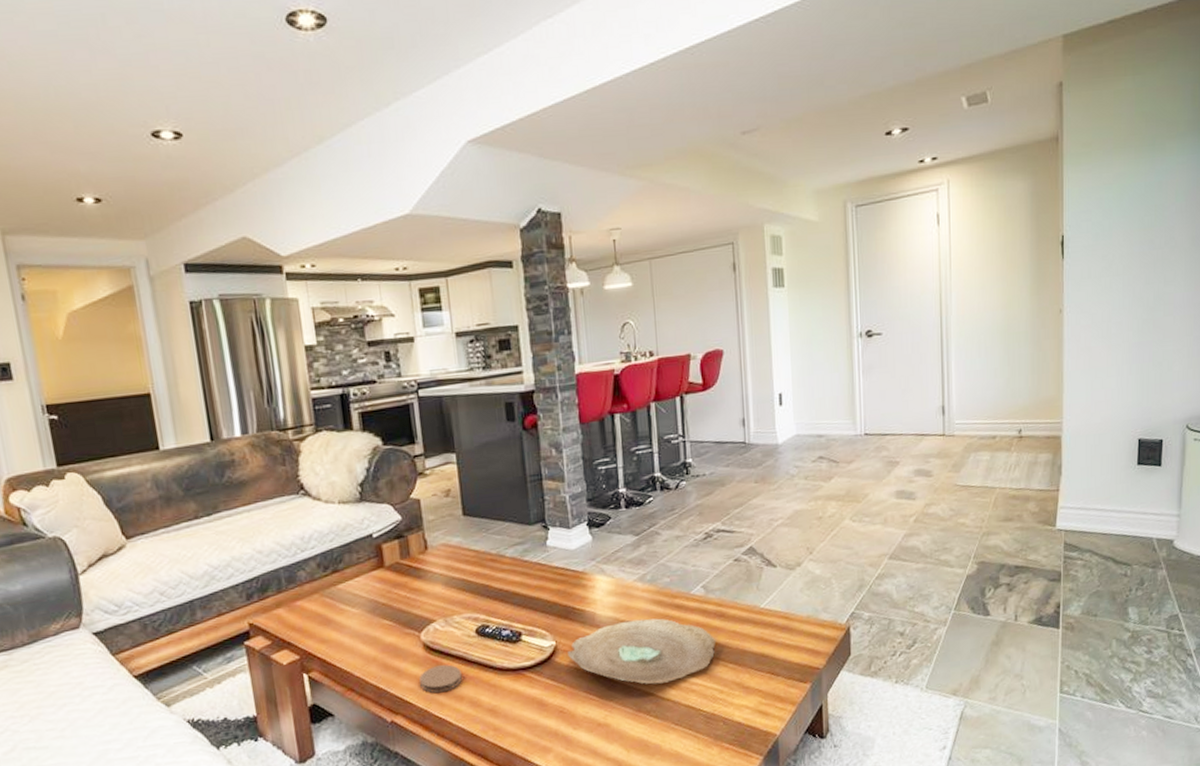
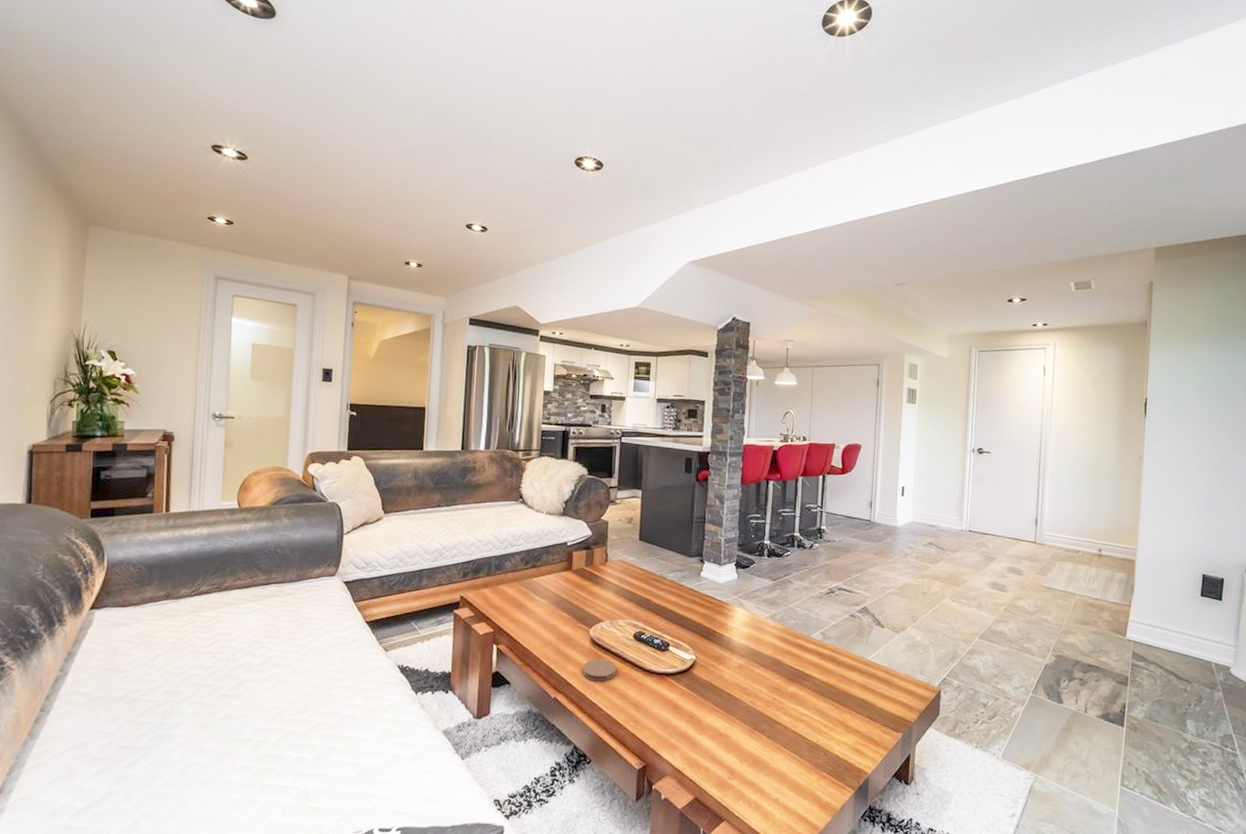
decorative bowl: present [568,618,717,685] -> none [704,650,827,709]

